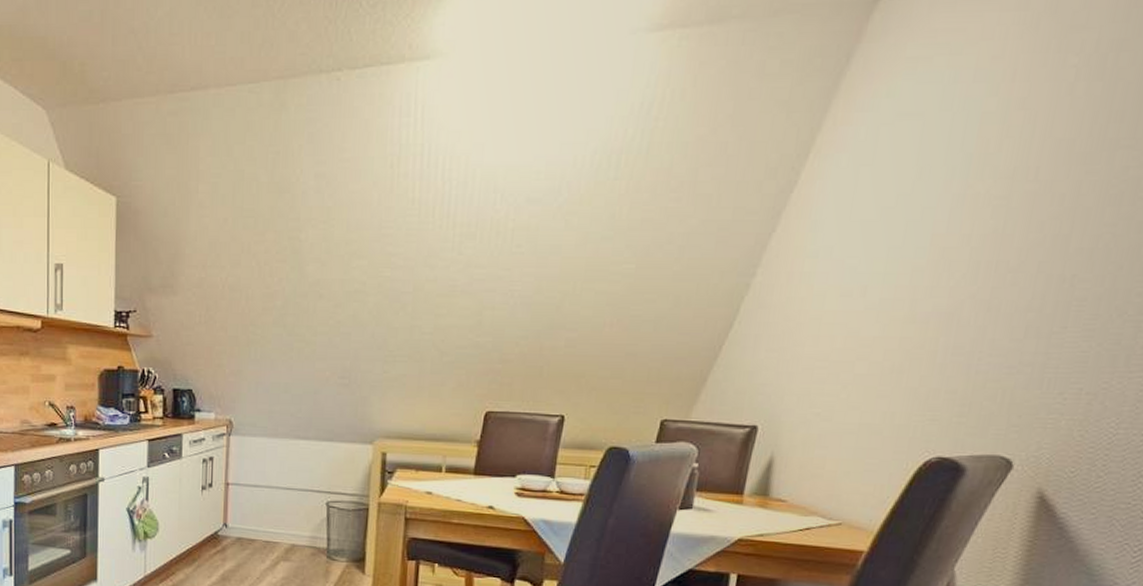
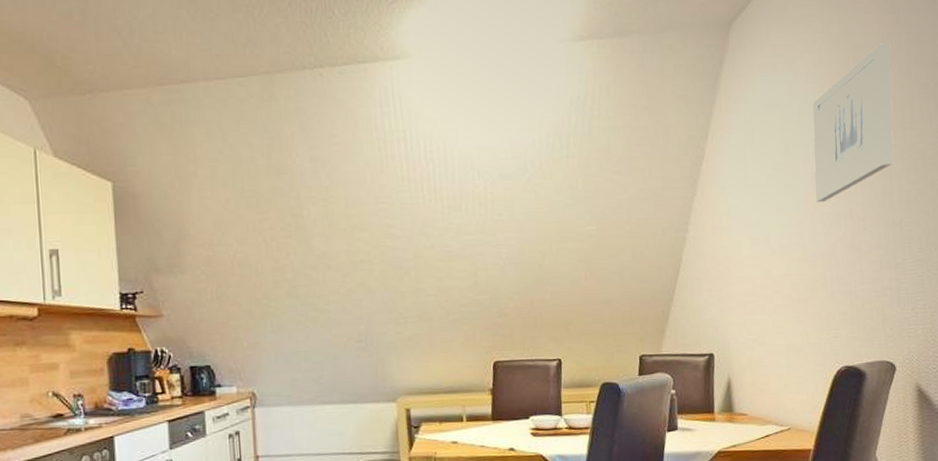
wall art: none [946,22,1126,247] -> present [813,42,894,203]

